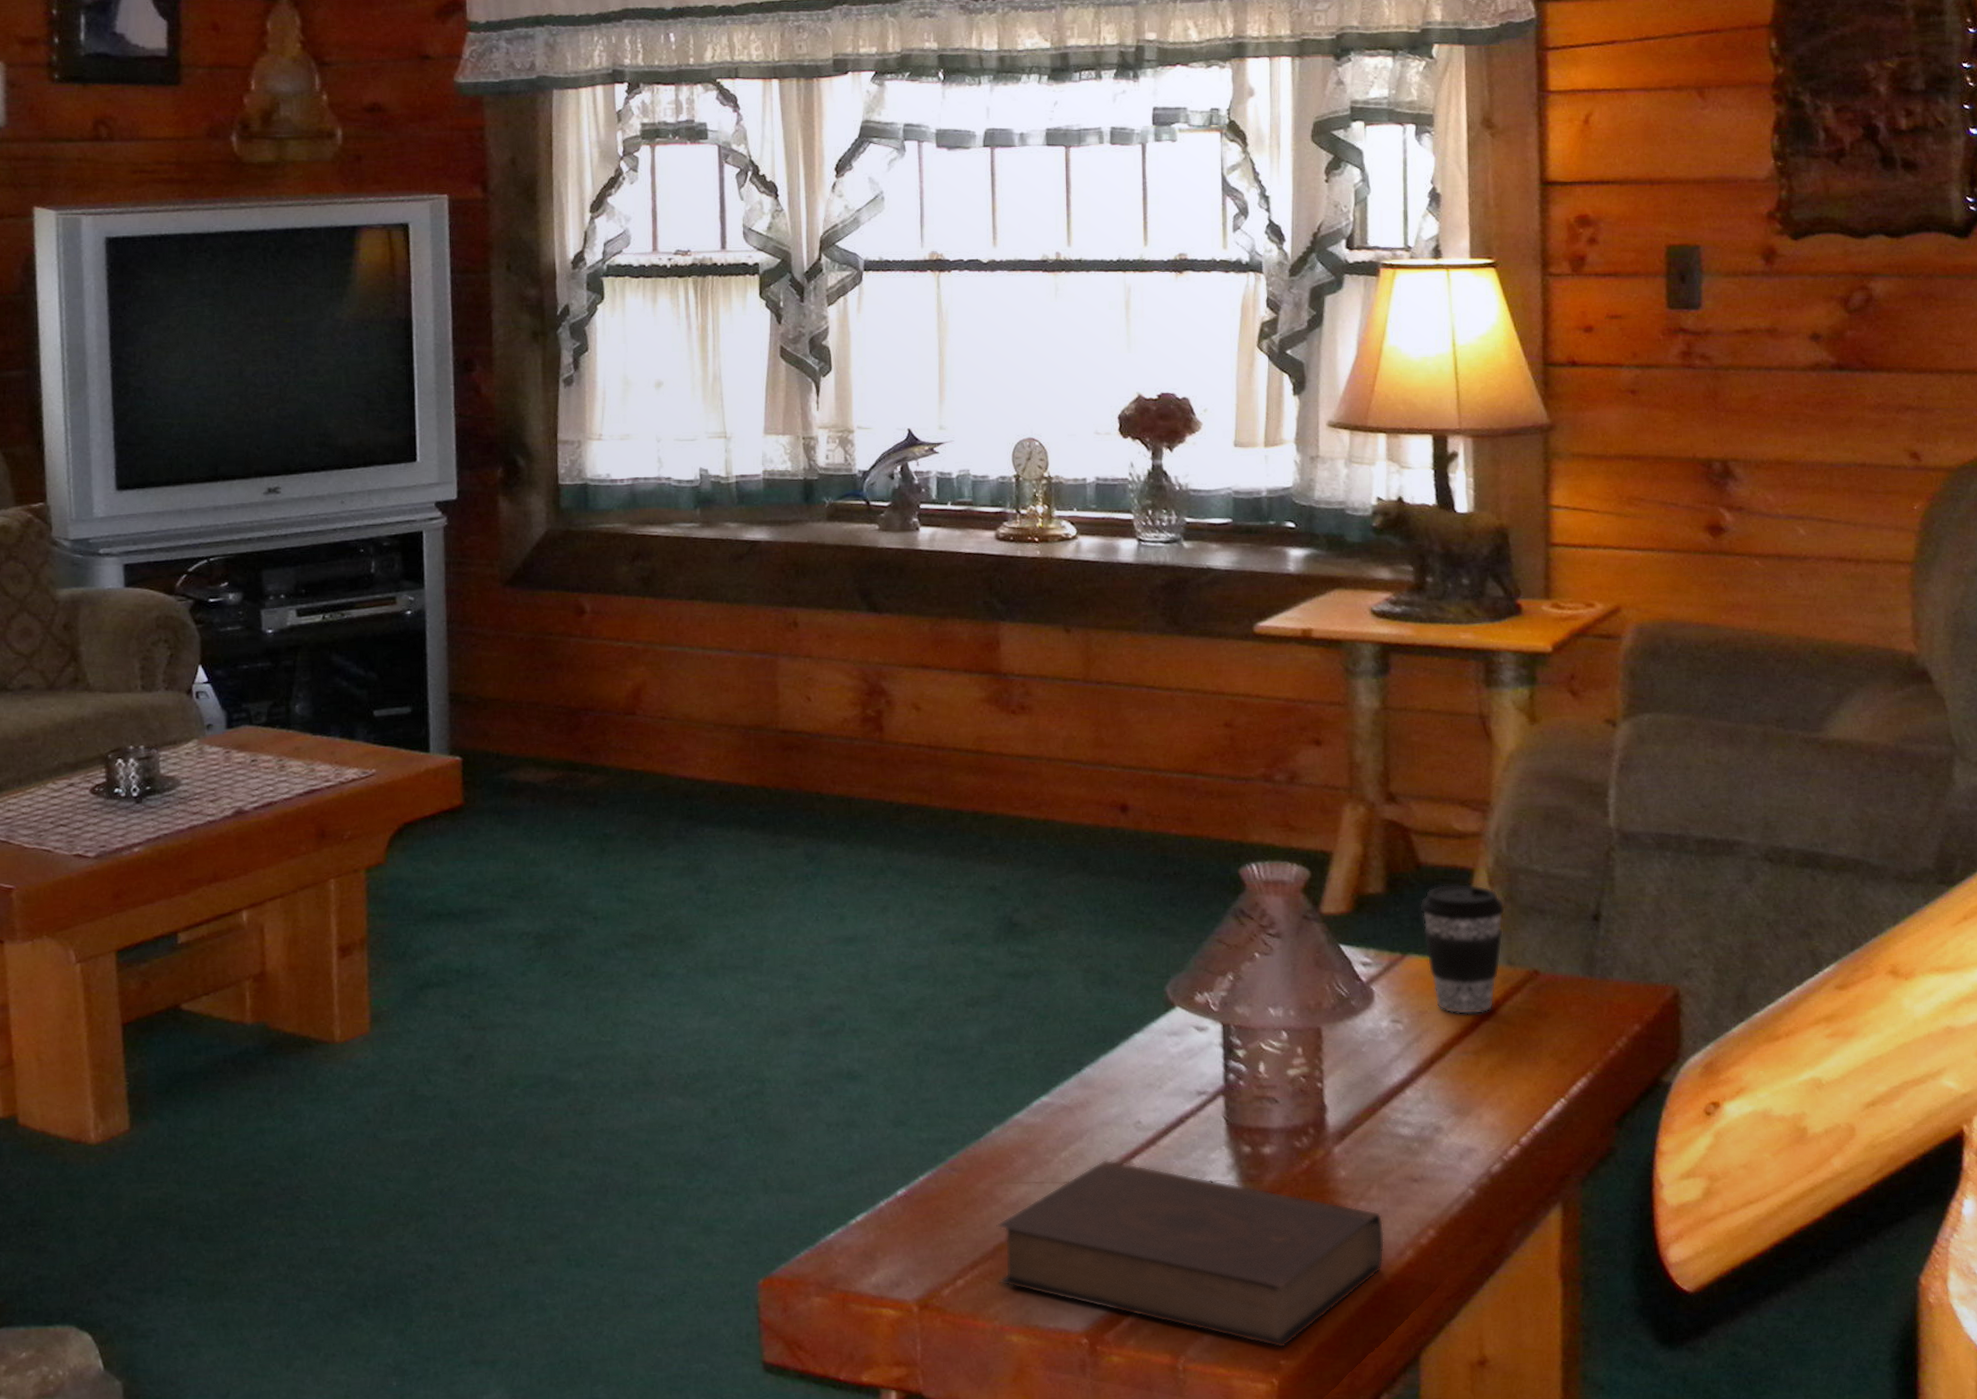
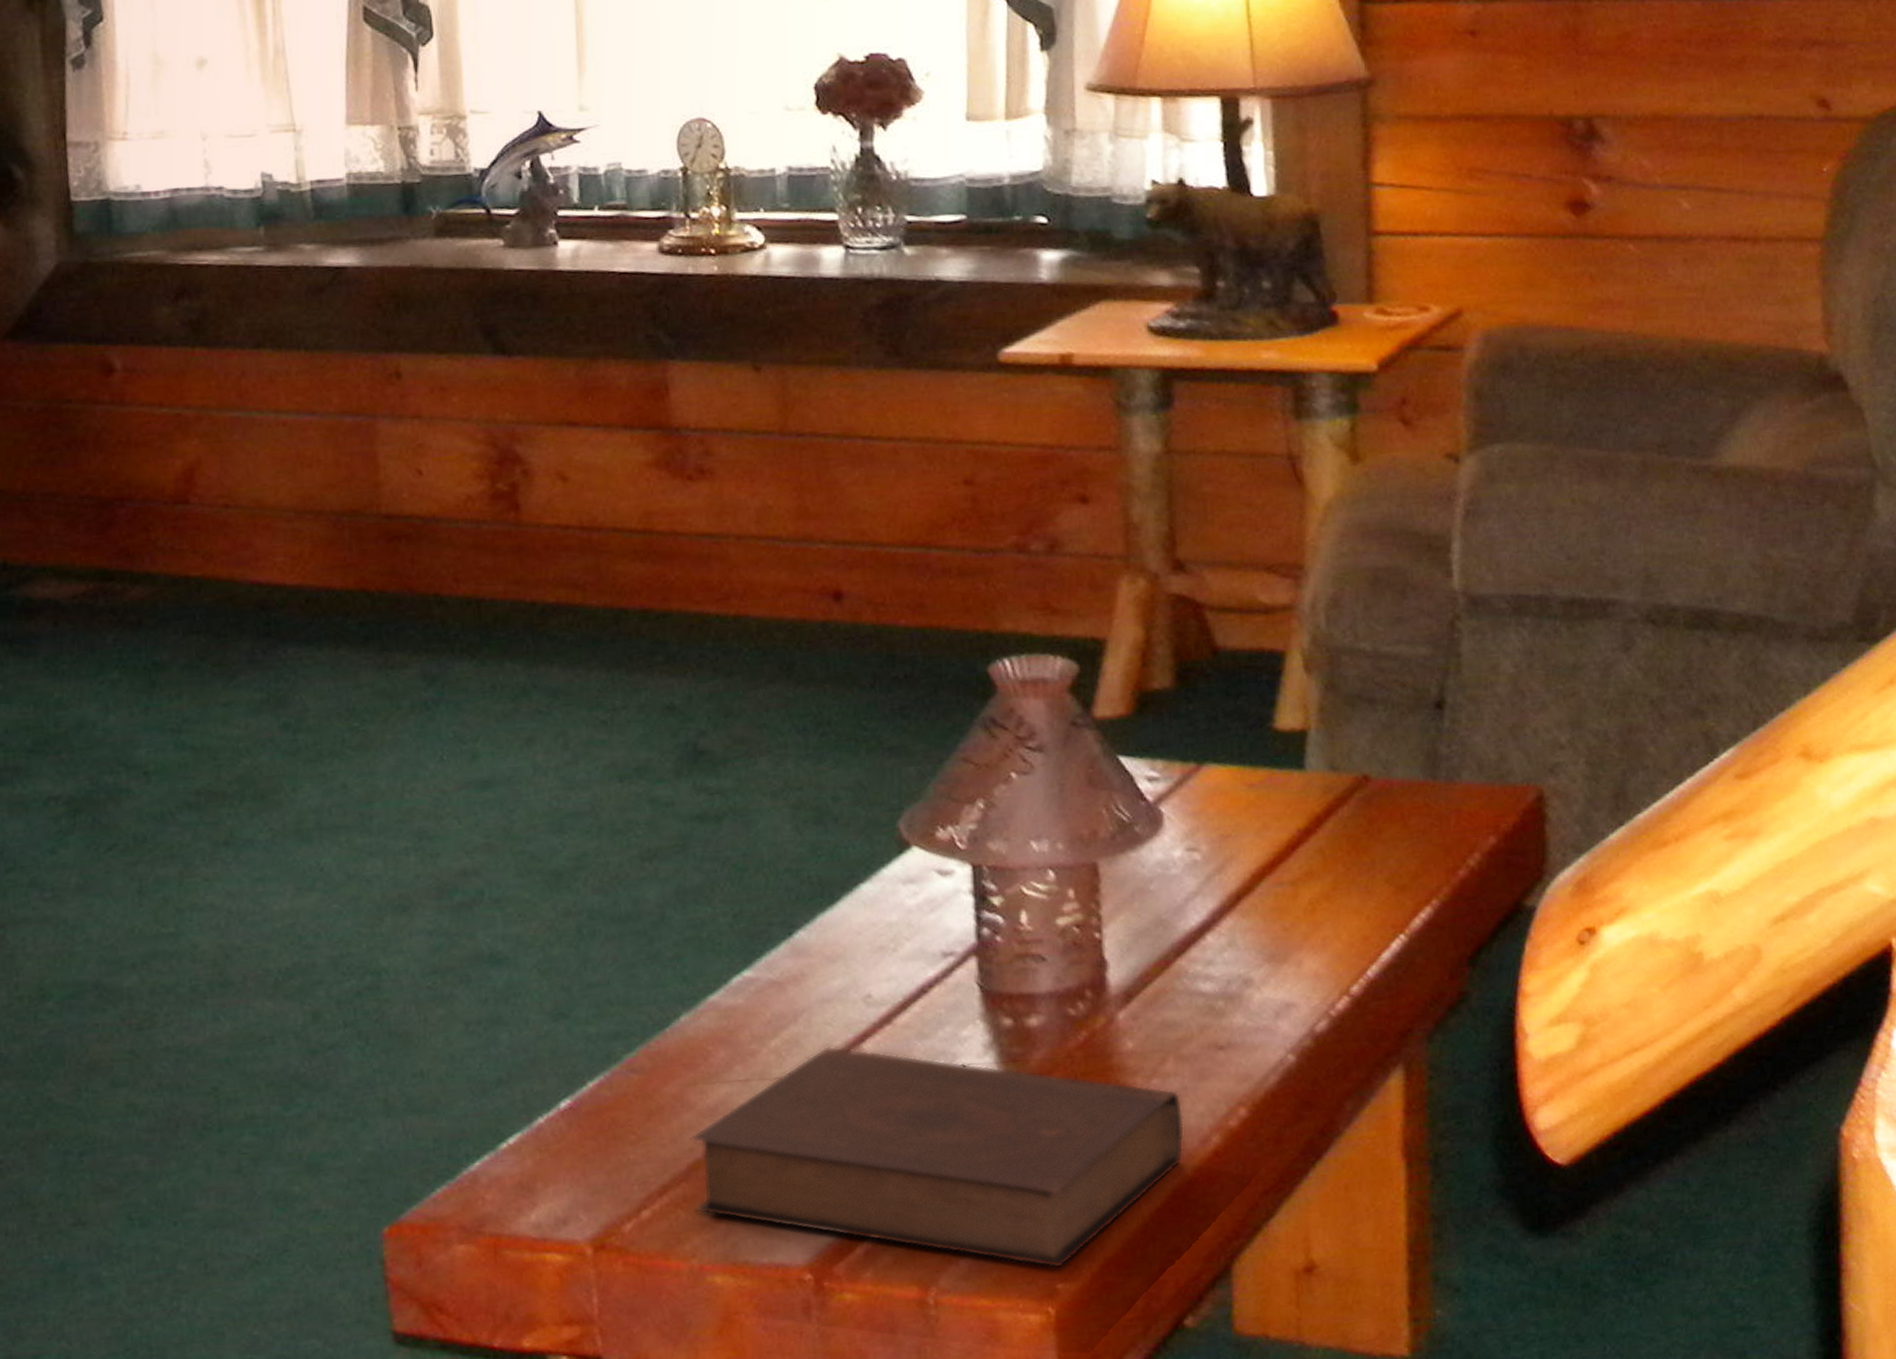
coffee cup: present [1420,883,1505,1015] -> none [1218,671,1325,837]

